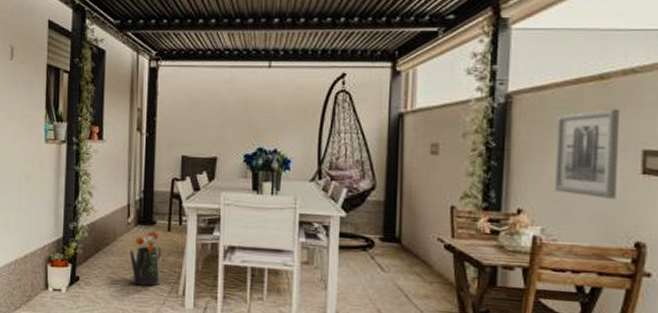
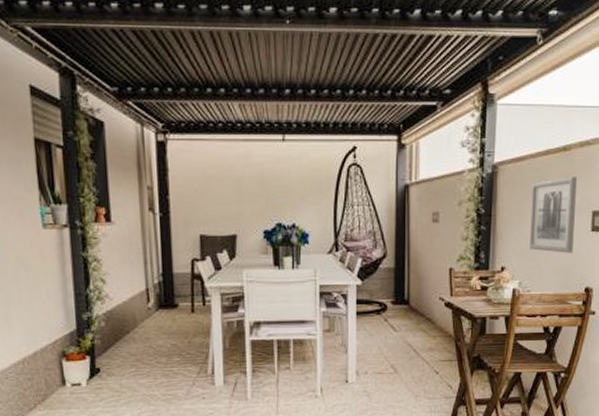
watering can: present [130,231,161,287] -> none [153,314,189,370]

